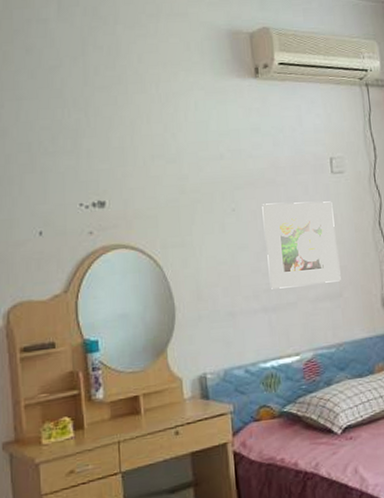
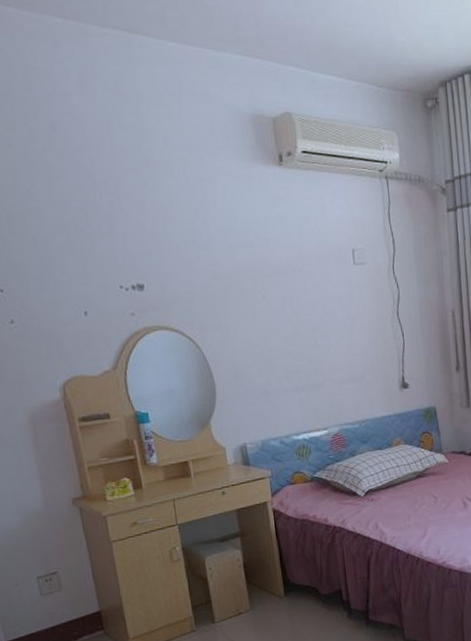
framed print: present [262,201,341,289] -> none [290,291,363,371]

